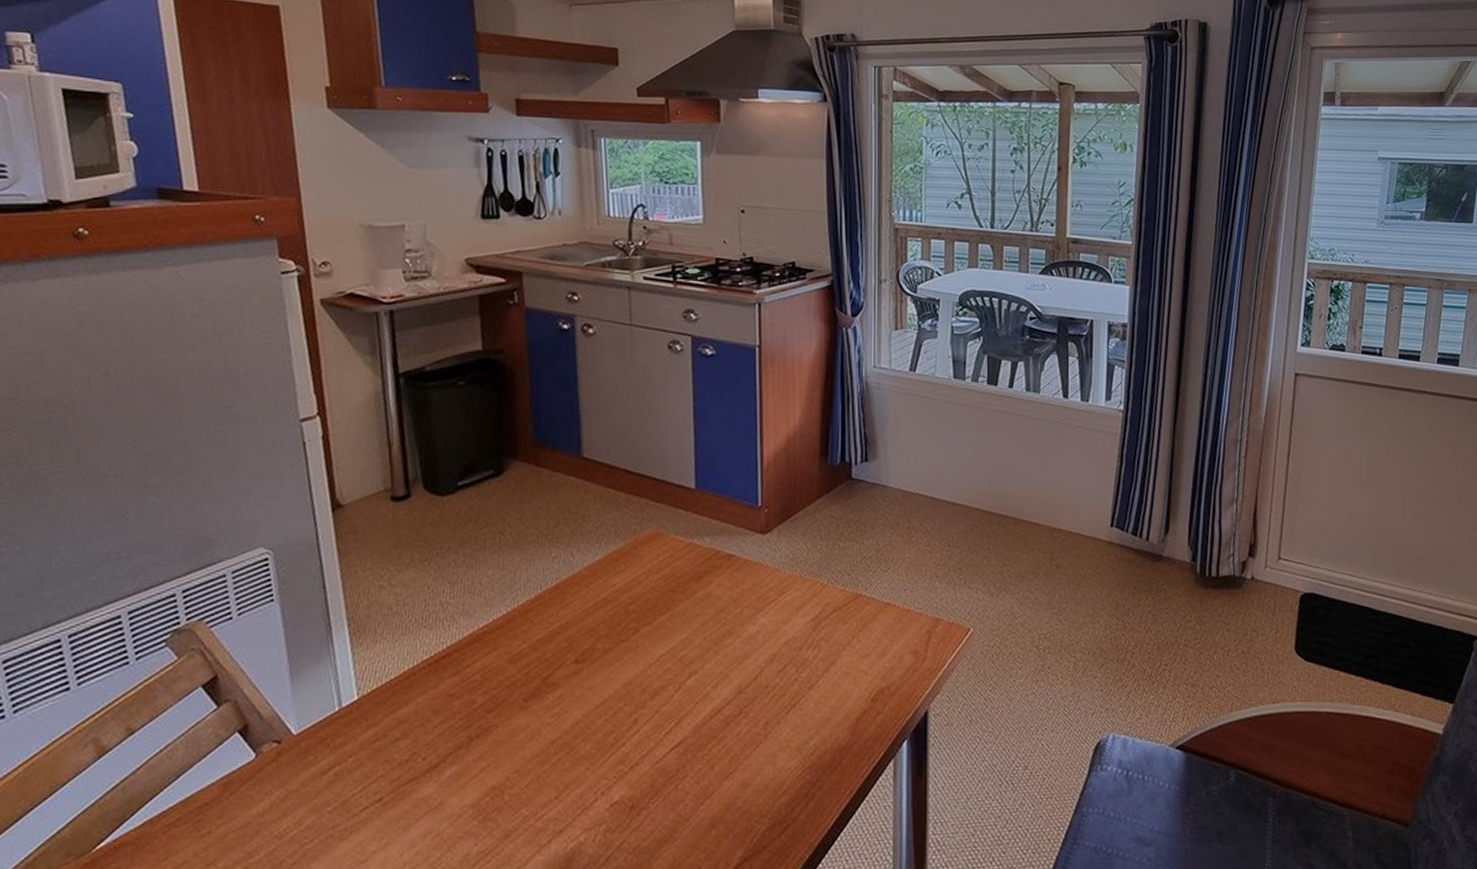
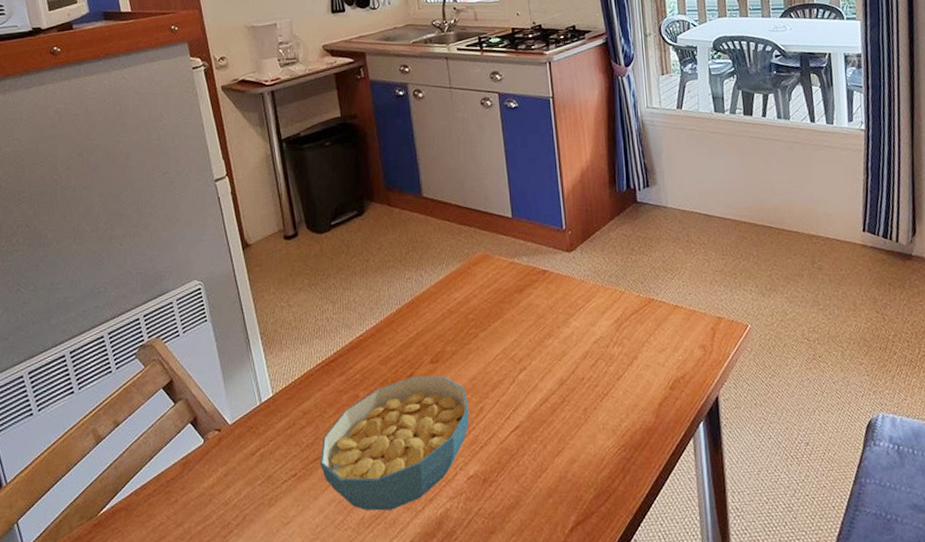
cereal bowl: none [415,678,620,846] -> present [319,375,469,511]

